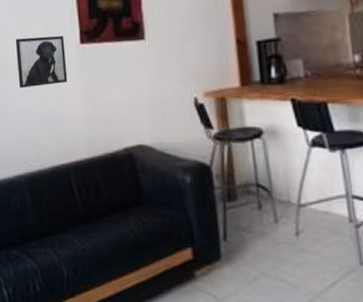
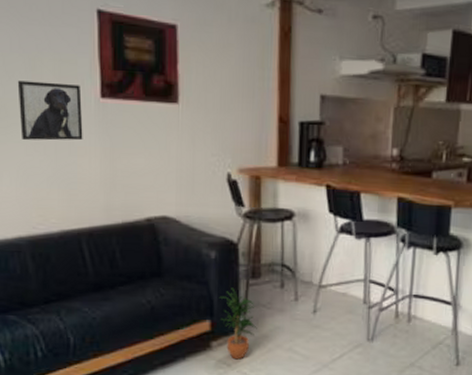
potted plant: none [198,212,240,290] -> present [219,287,257,360]

